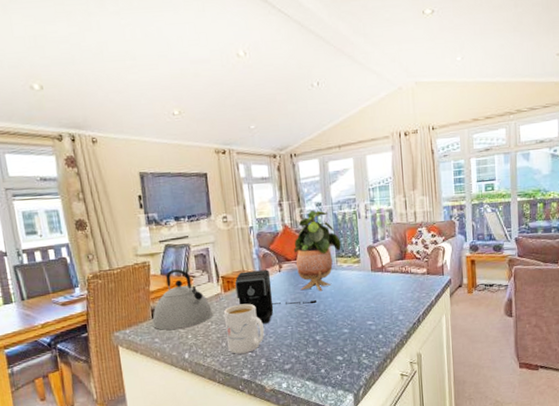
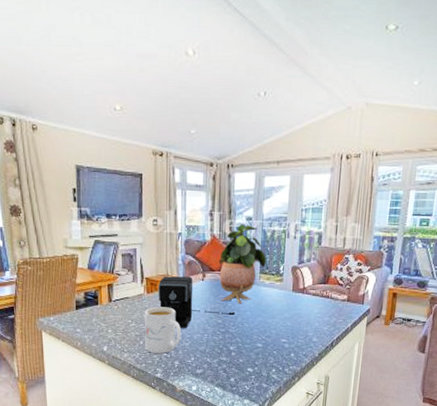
kettle: present [152,269,213,330] -> none [76,265,134,322]

